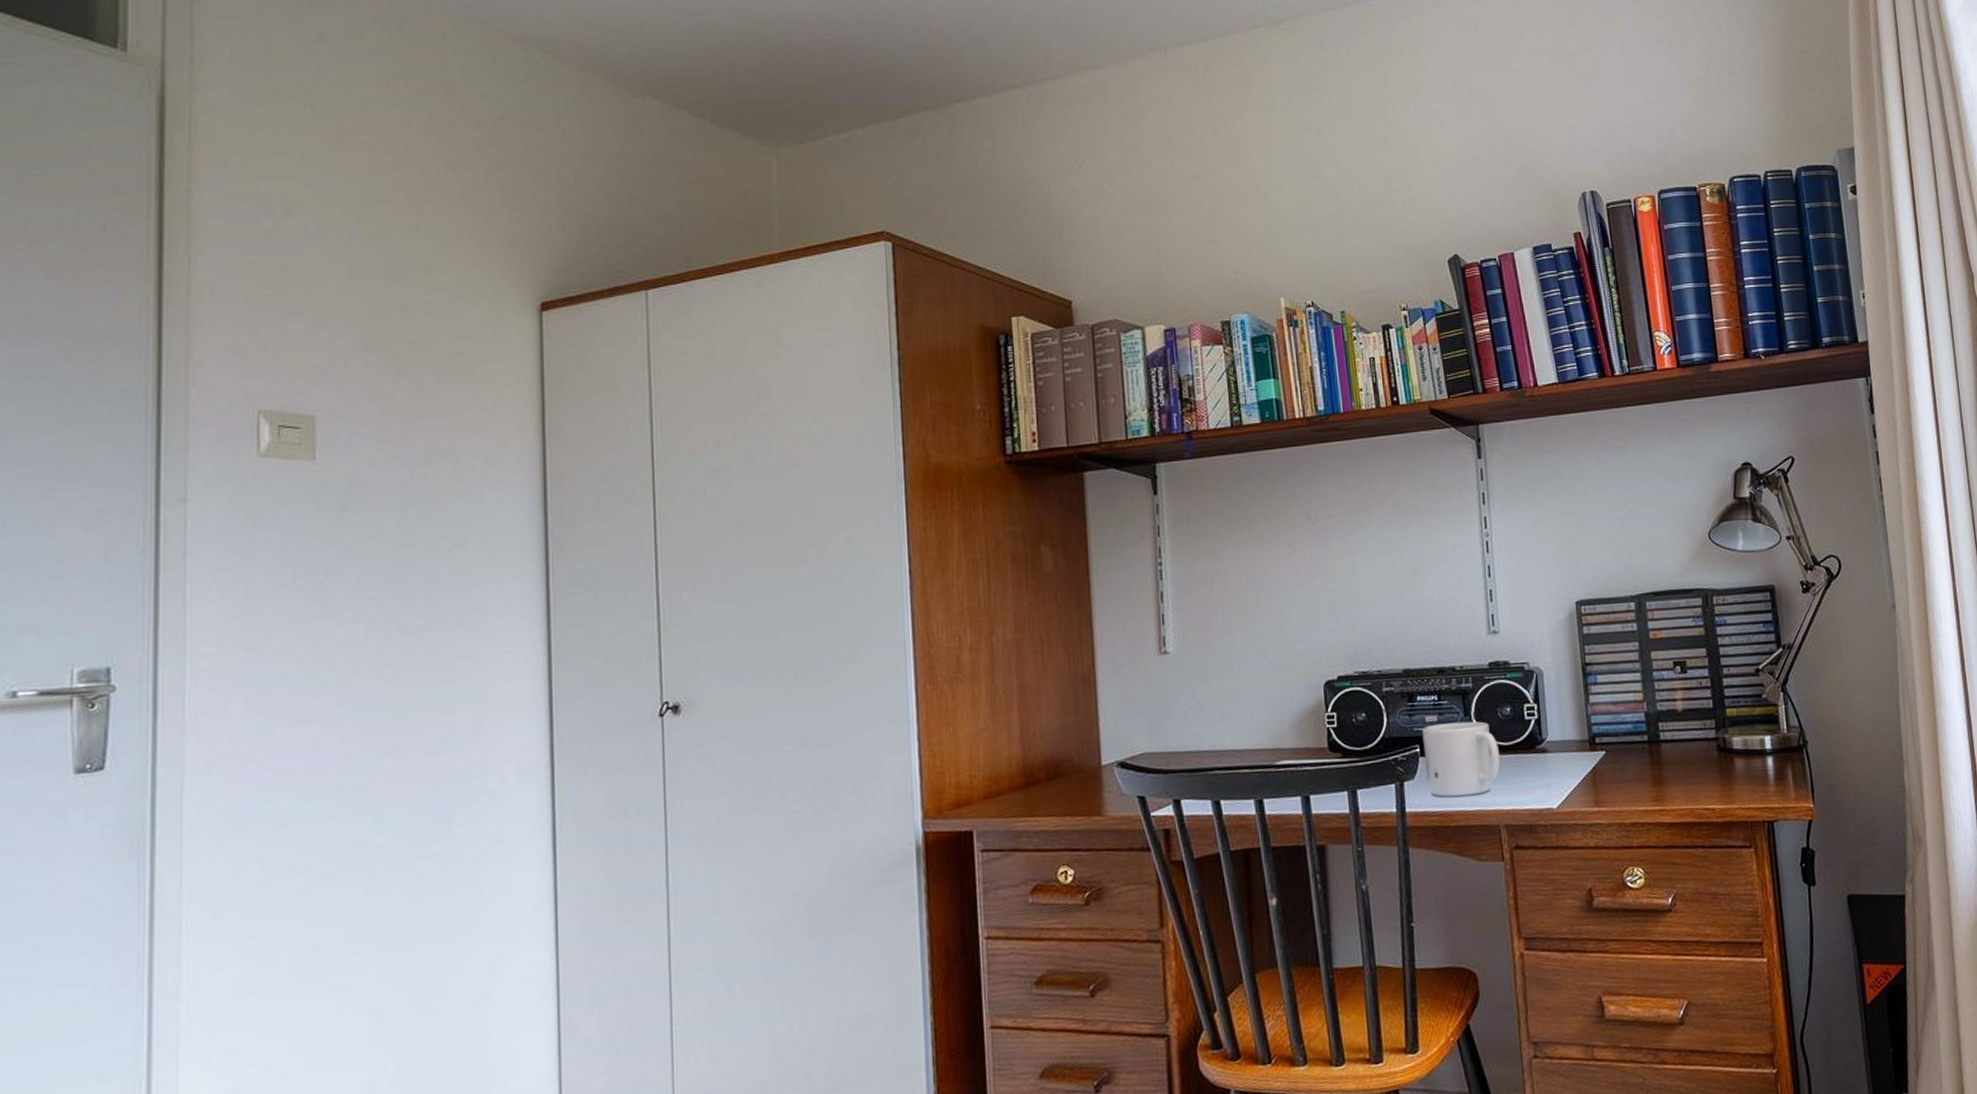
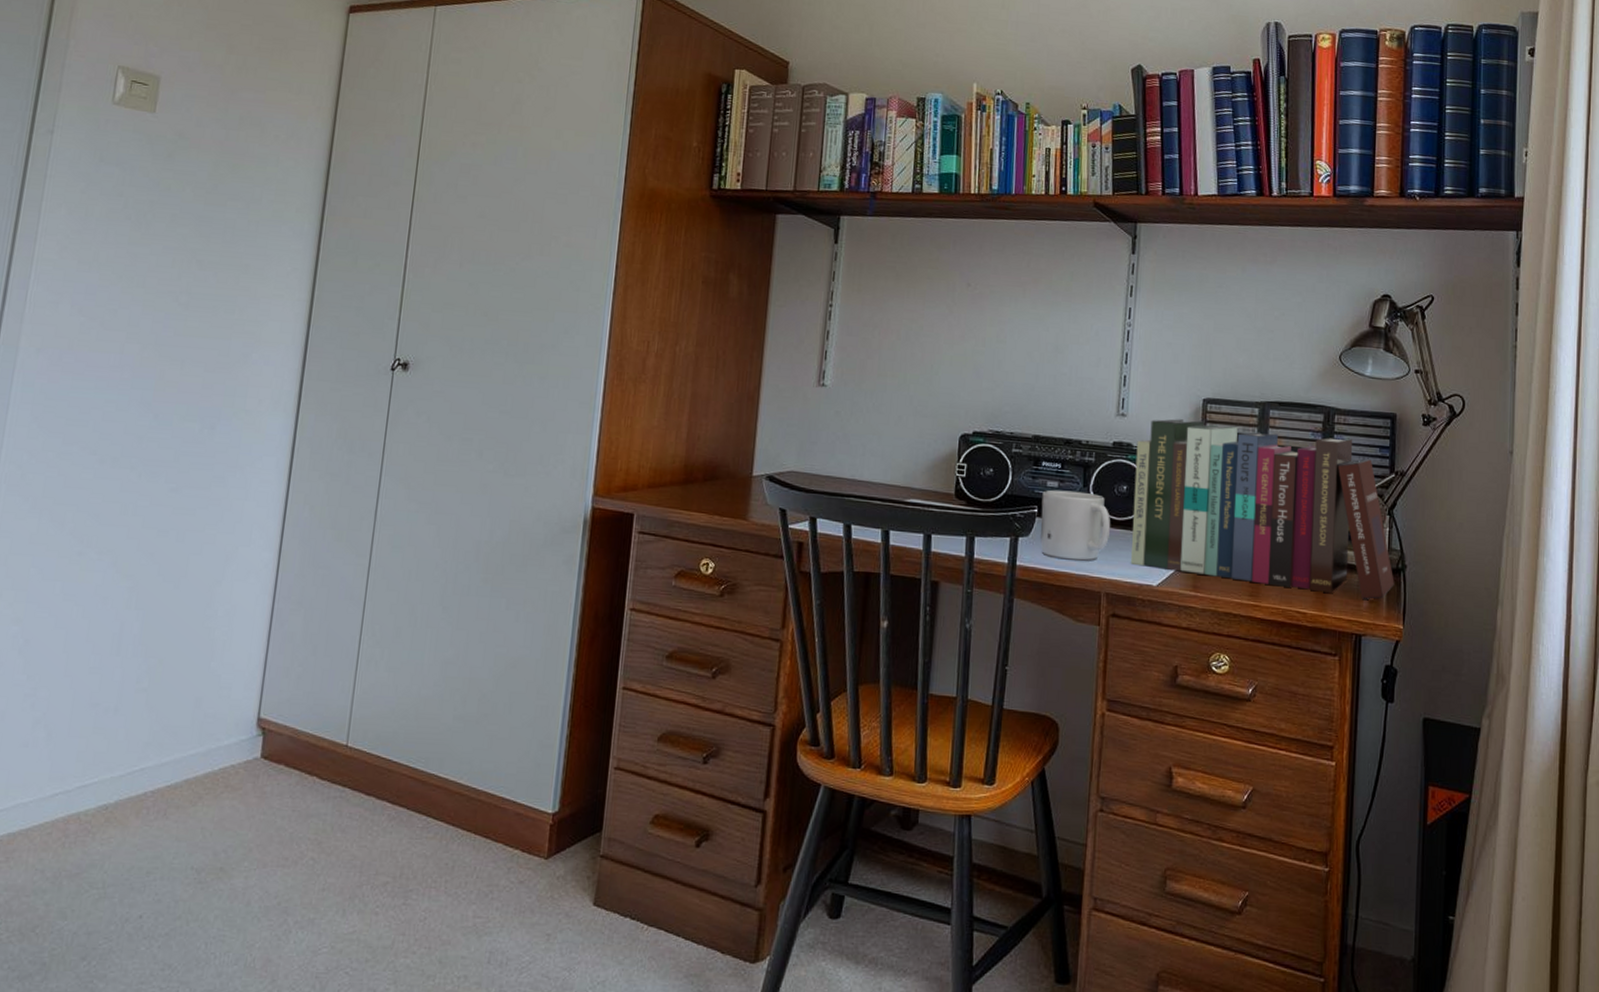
books: none [1513,619,1799,791] -> present [1131,419,1395,600]

